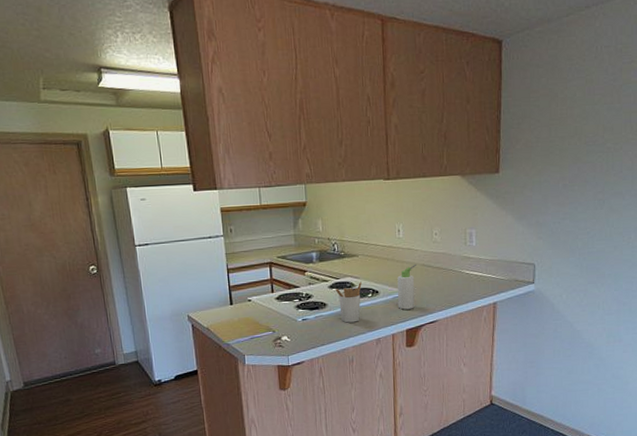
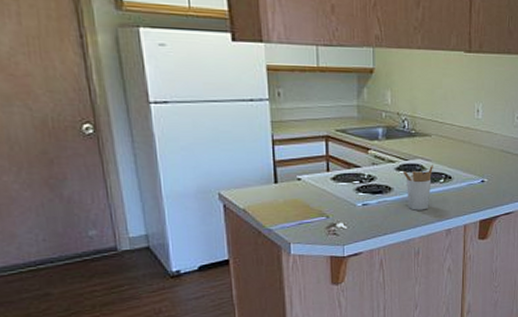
bottle: present [397,264,416,310] -> none [472,149,495,199]

